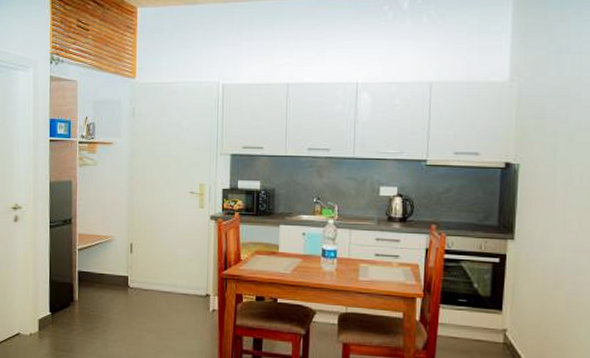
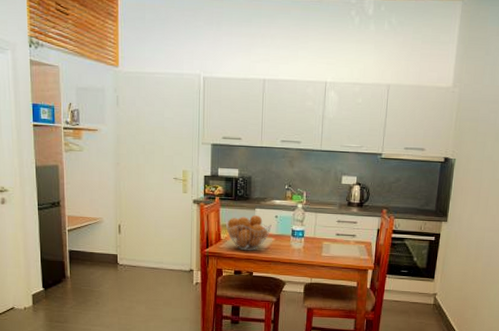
fruit basket: none [246,231,298,274] -> present [225,214,272,251]

